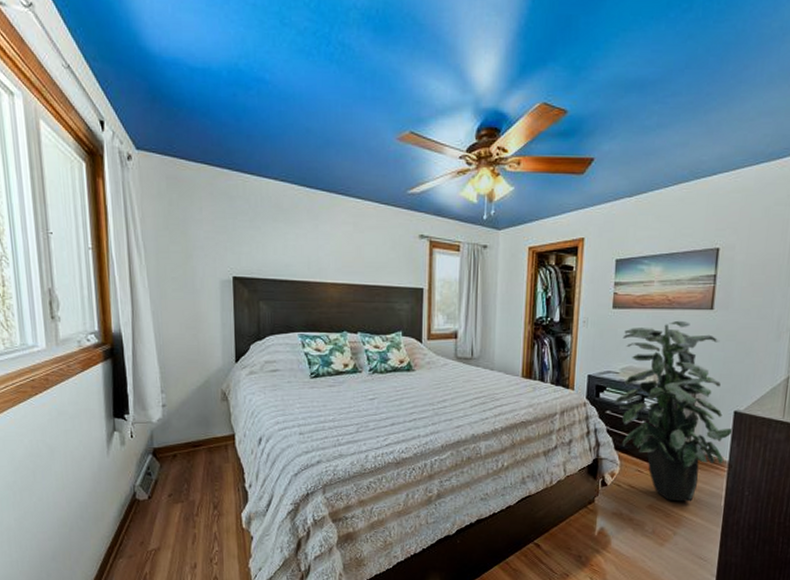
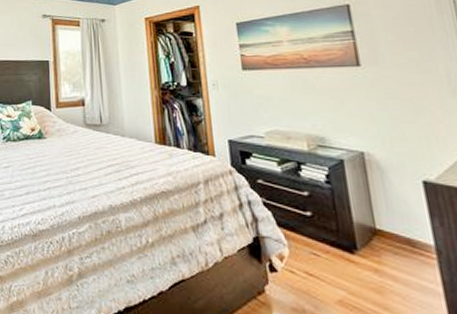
indoor plant: present [615,320,734,502] -> none [260,79,431,299]

